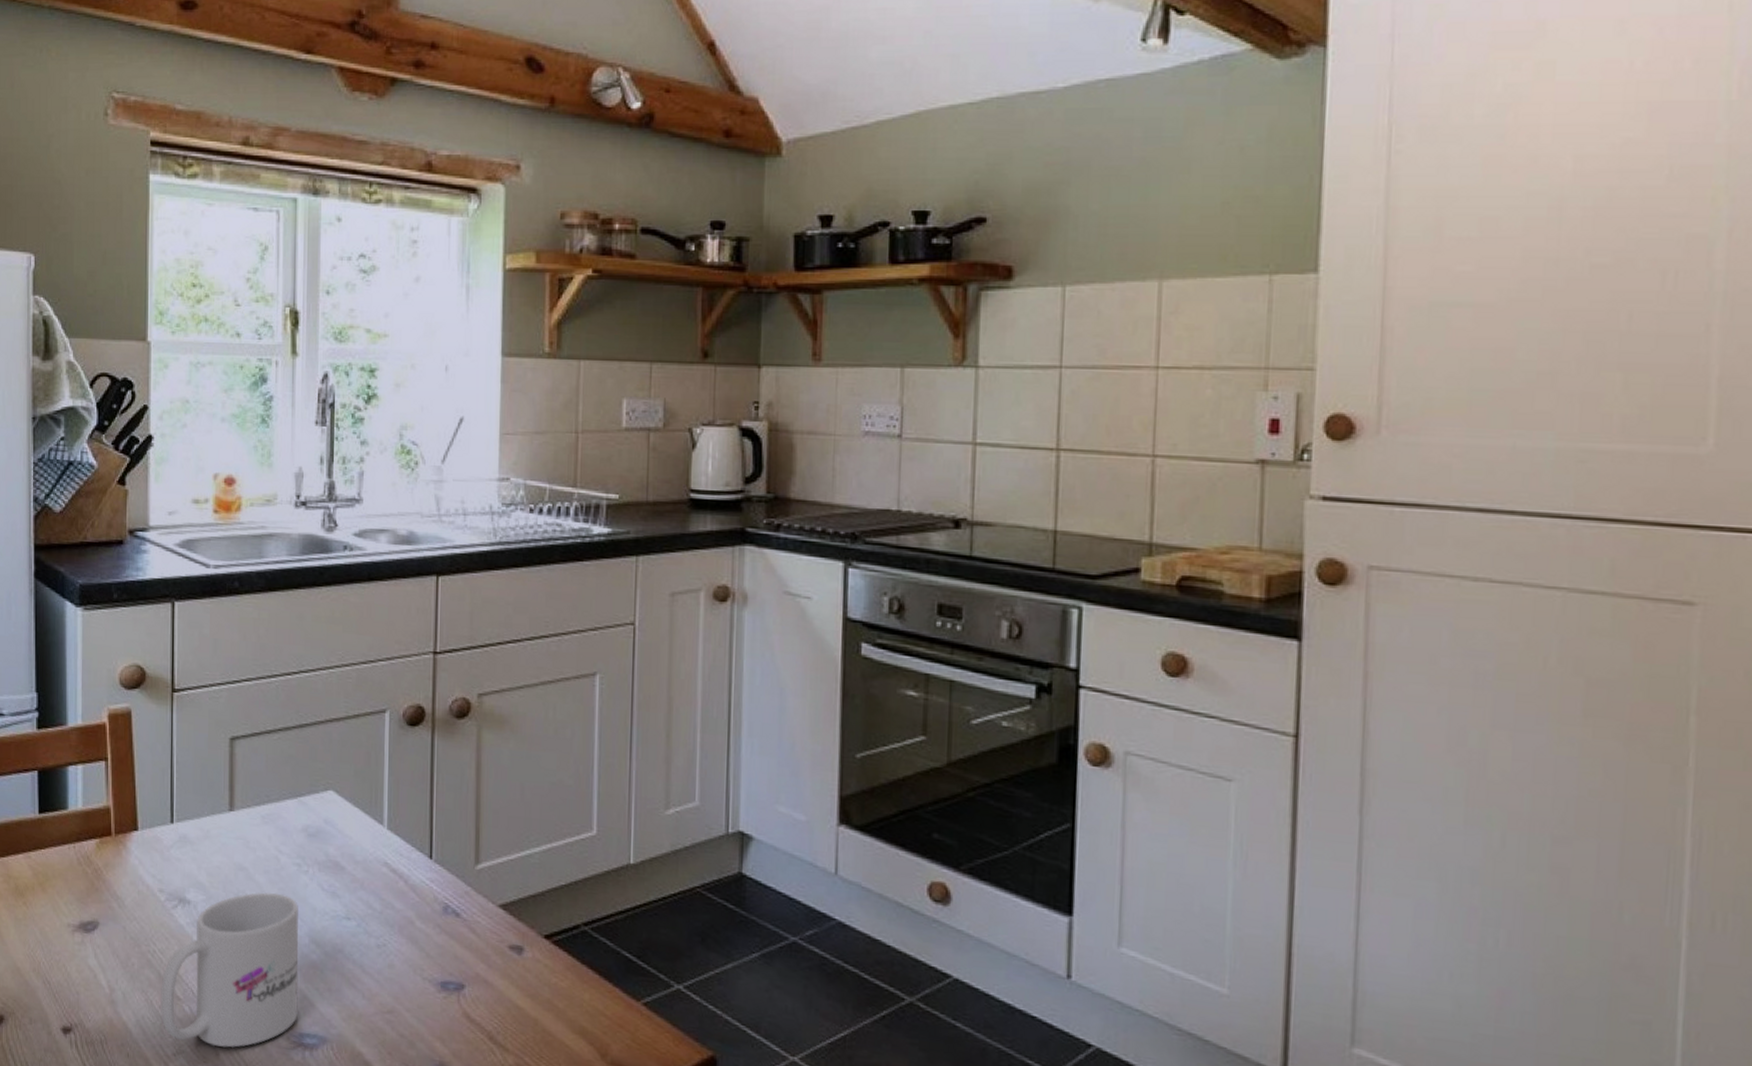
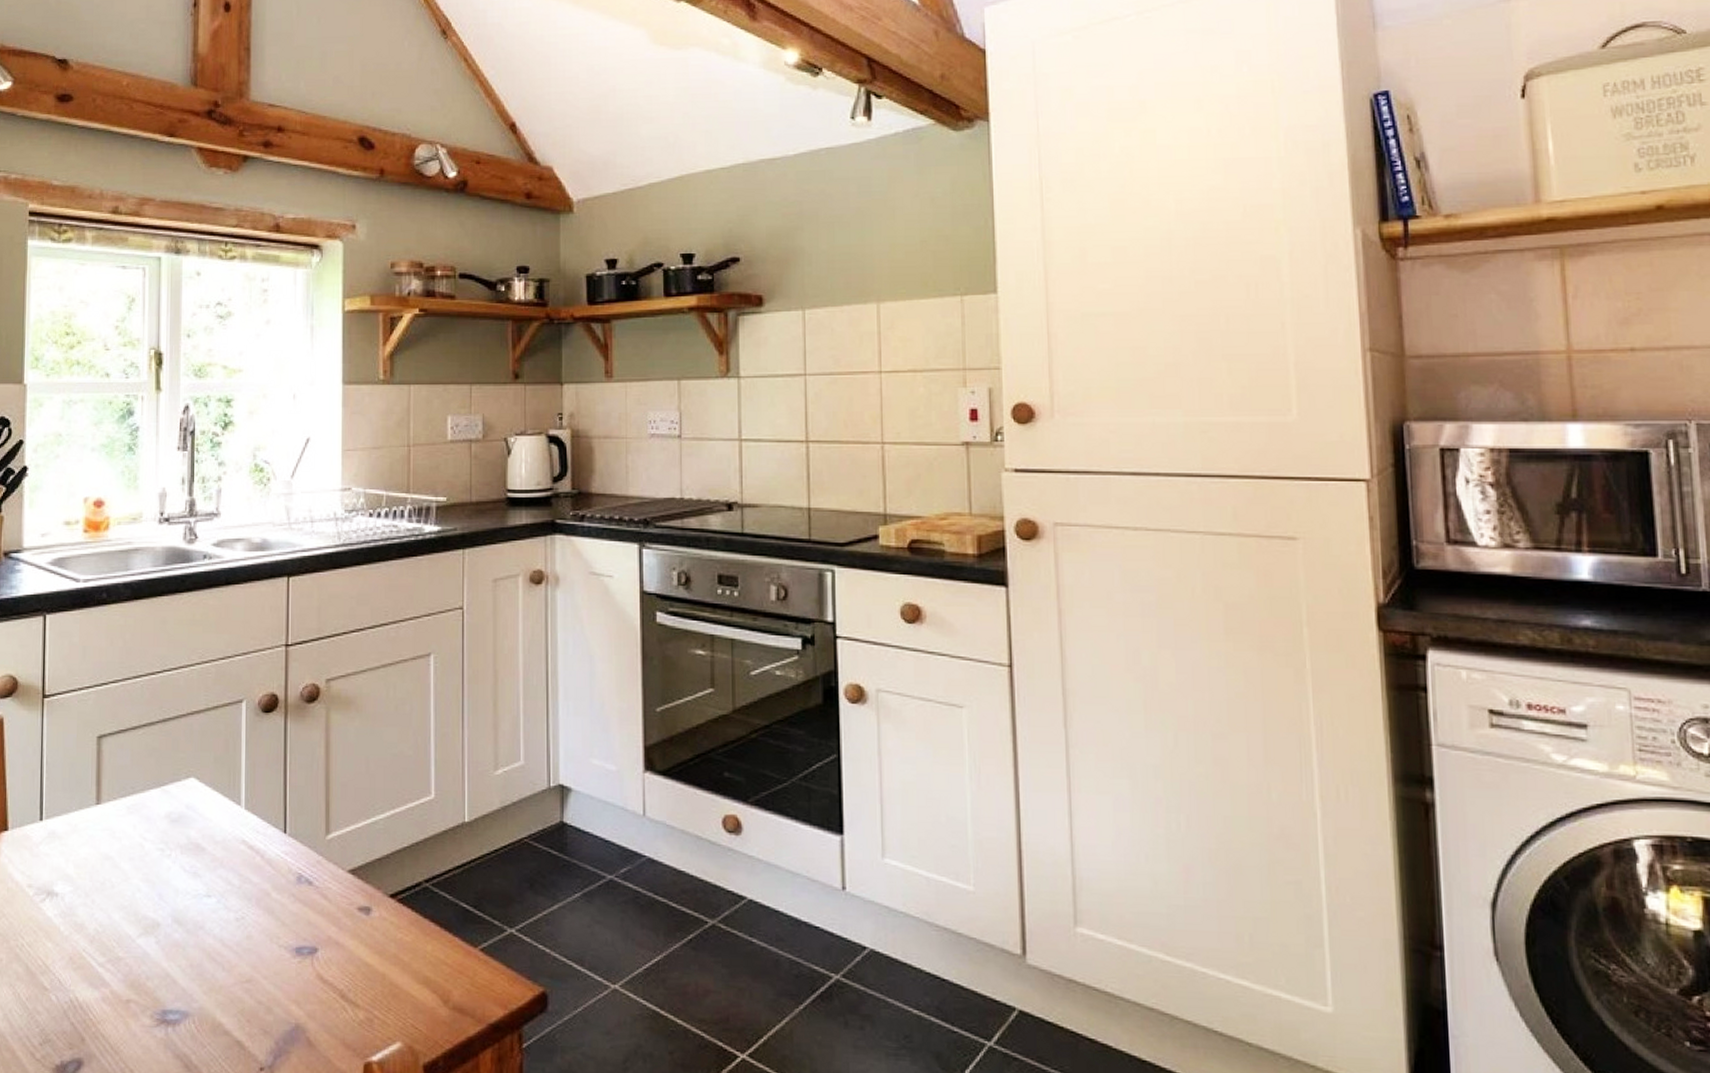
mug: present [160,892,299,1048] -> none [28,879,162,1032]

